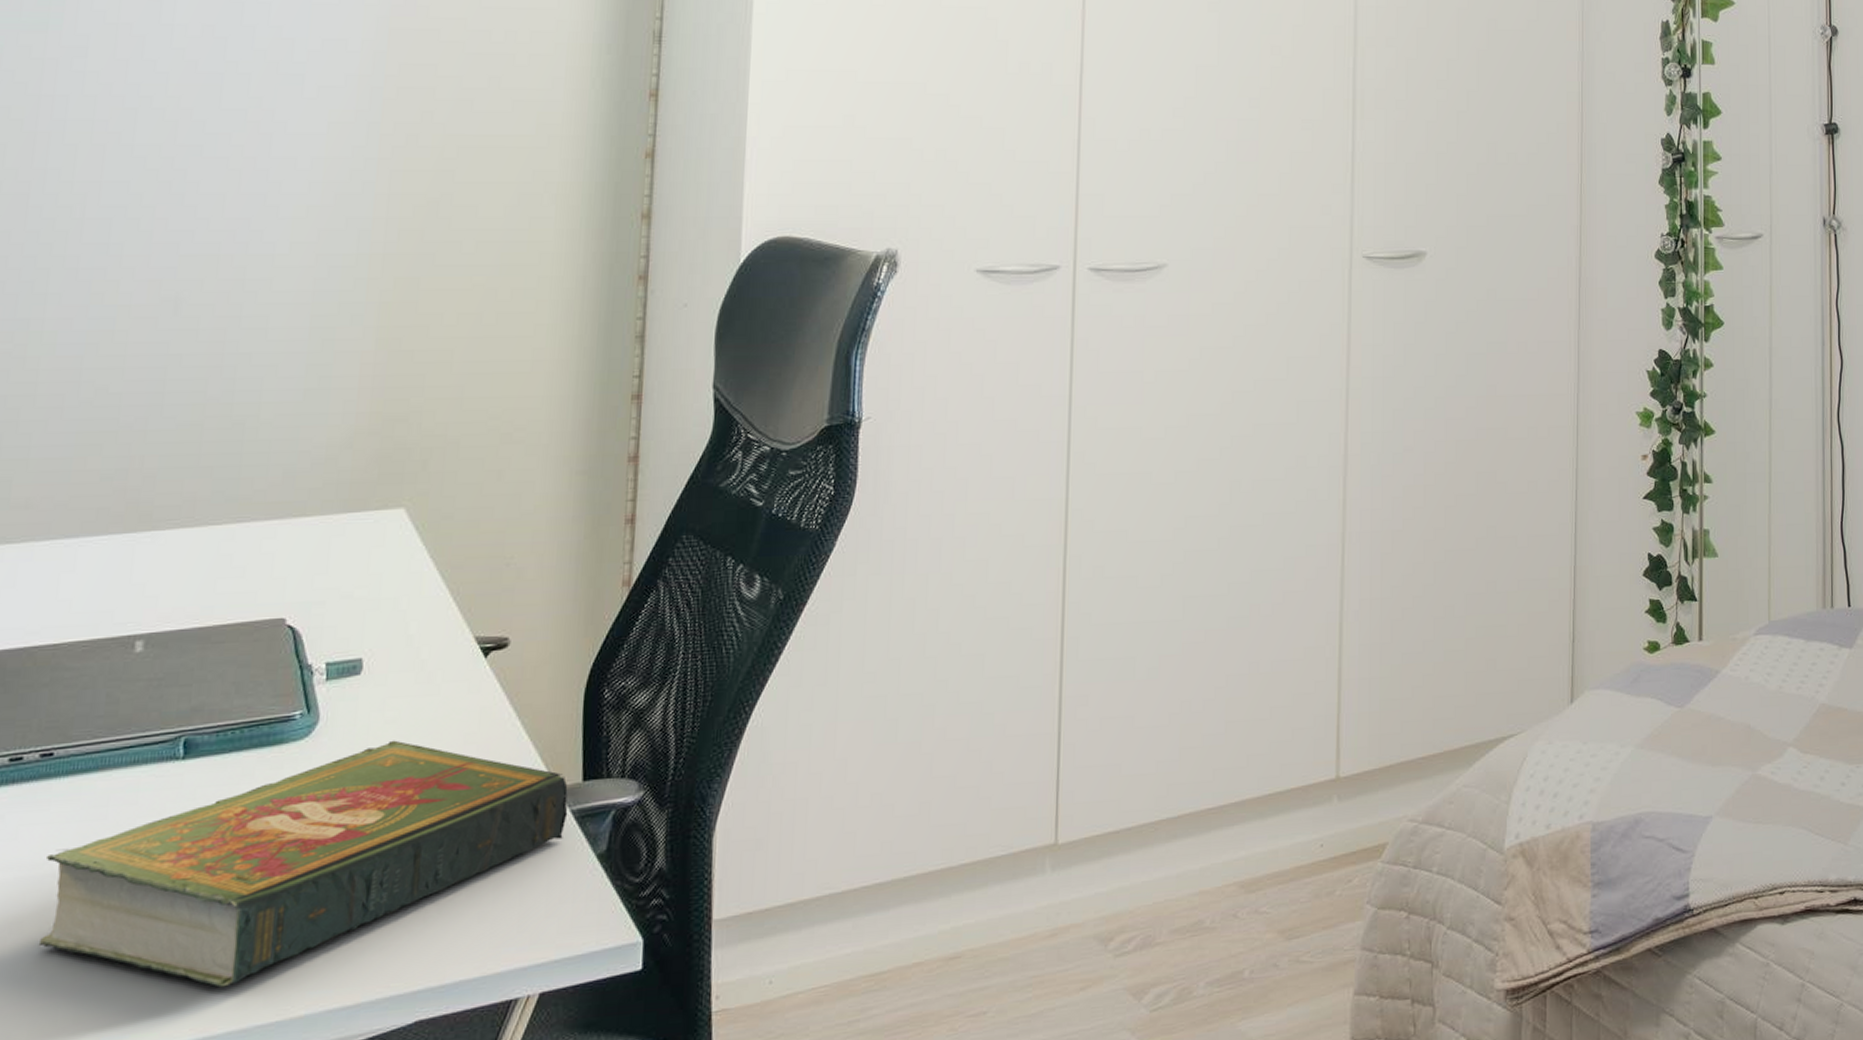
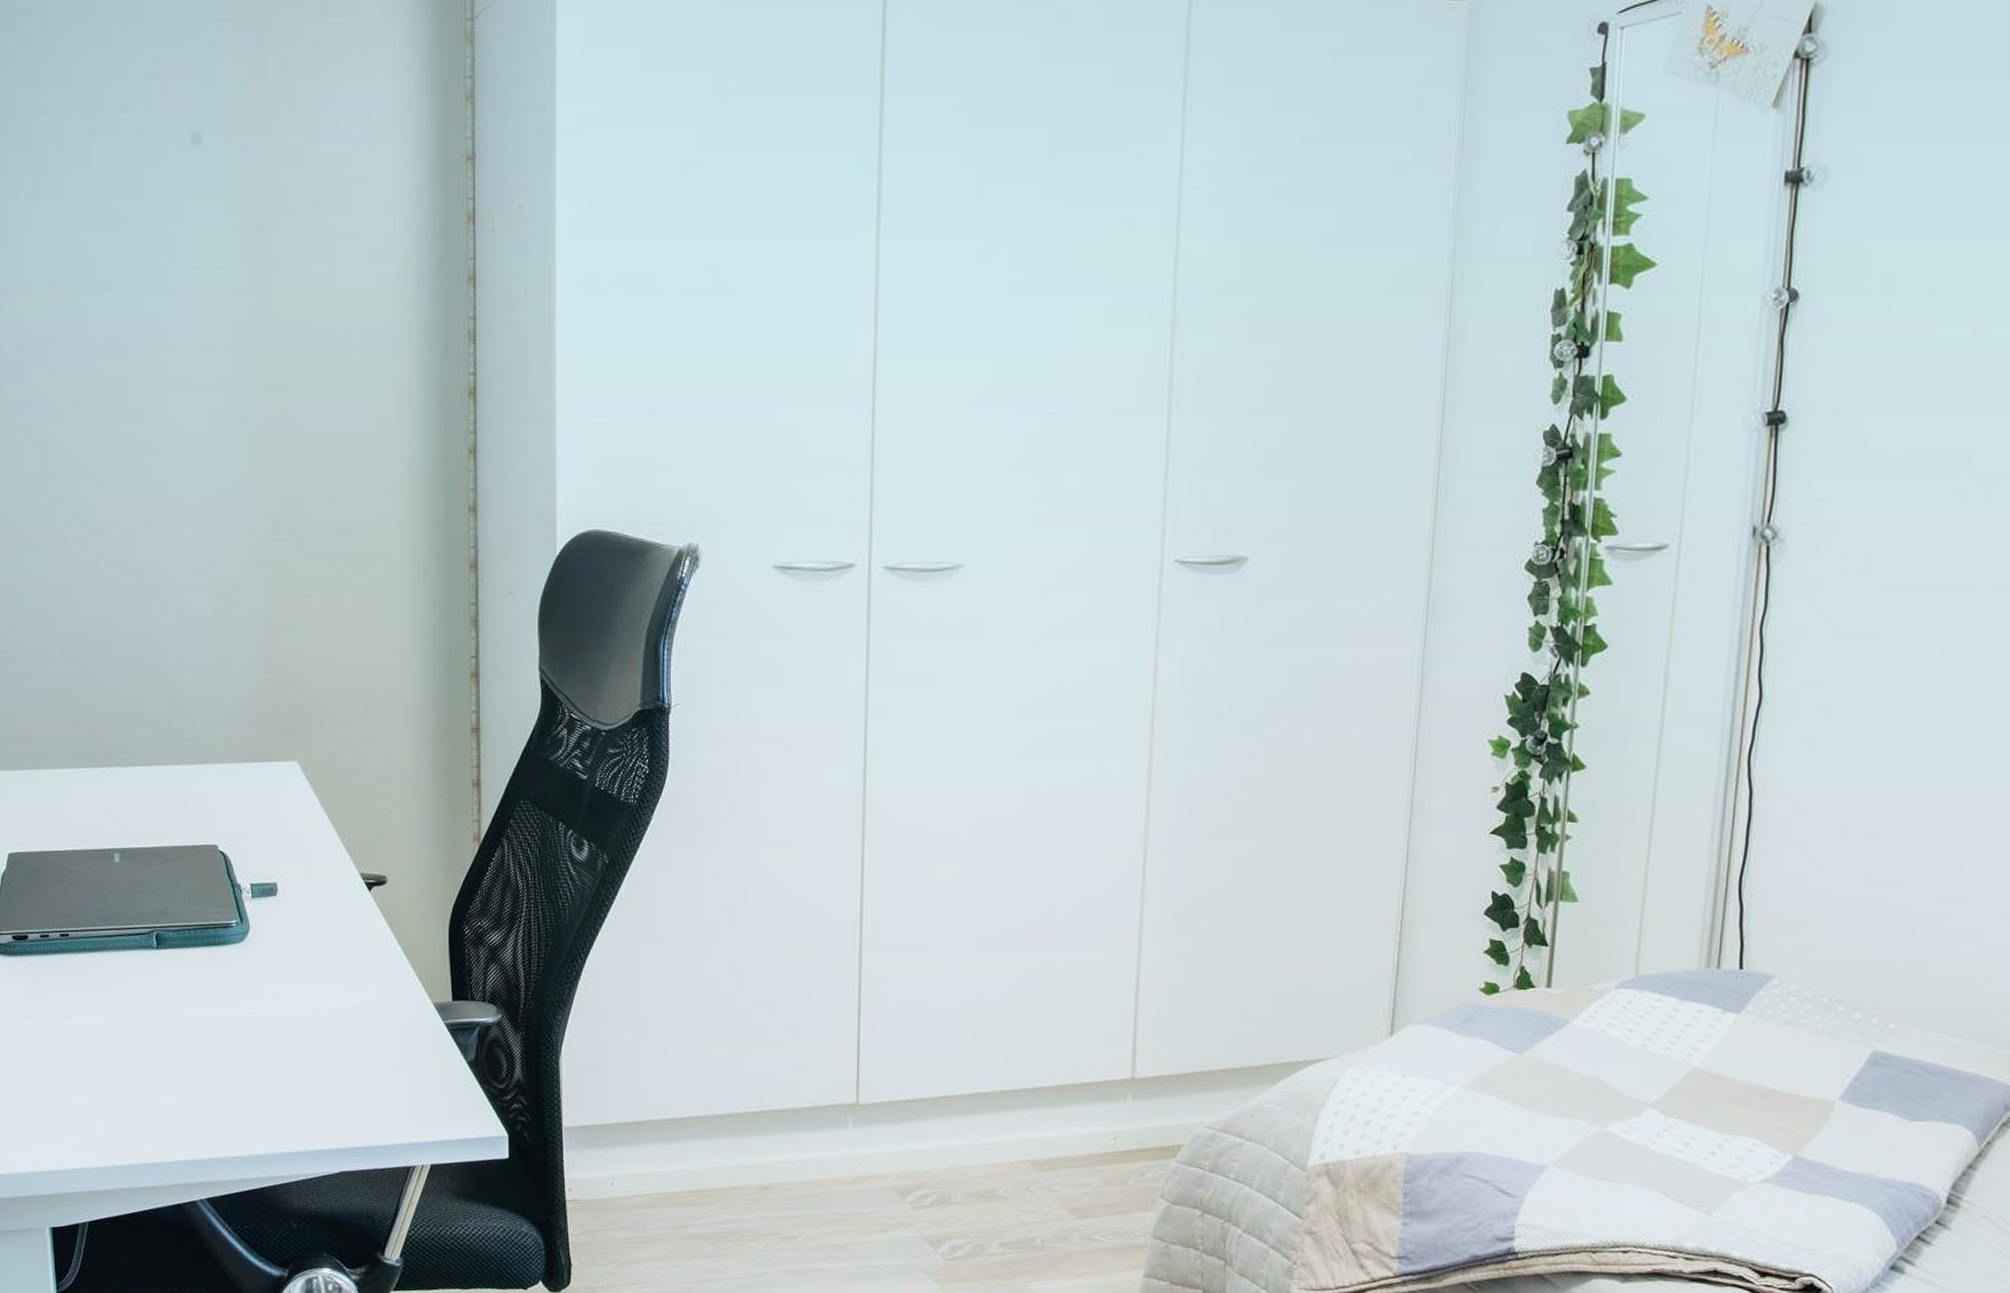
book: present [38,740,568,988] -> none [72,951,443,1125]

